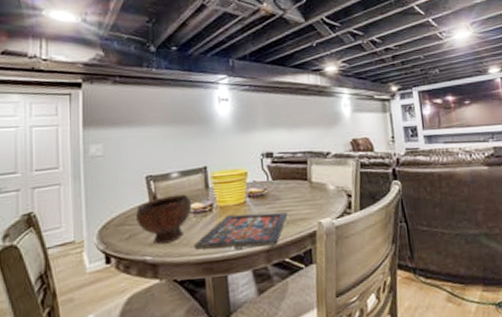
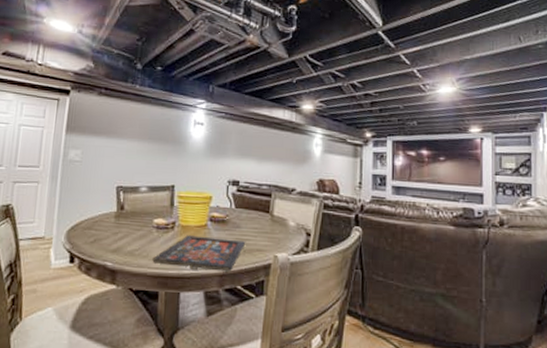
bowl: present [136,194,192,245] -> none [103,208,156,253]

